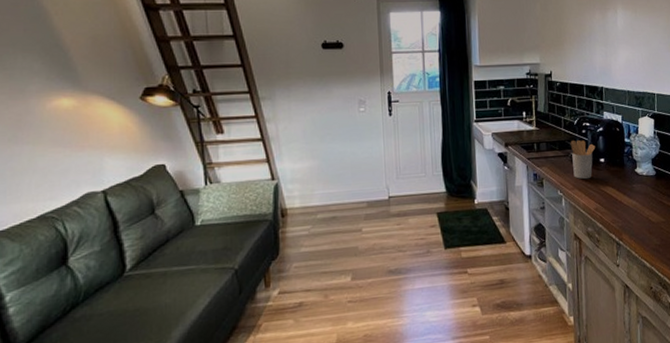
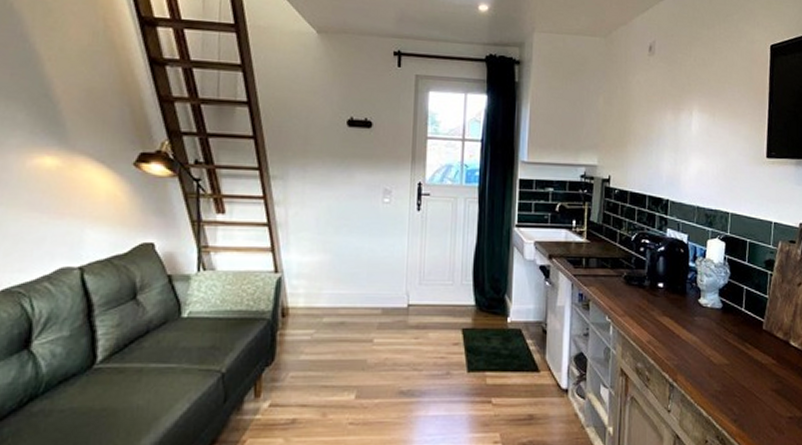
utensil holder: present [570,140,596,180] -> none [625,258,654,306]

